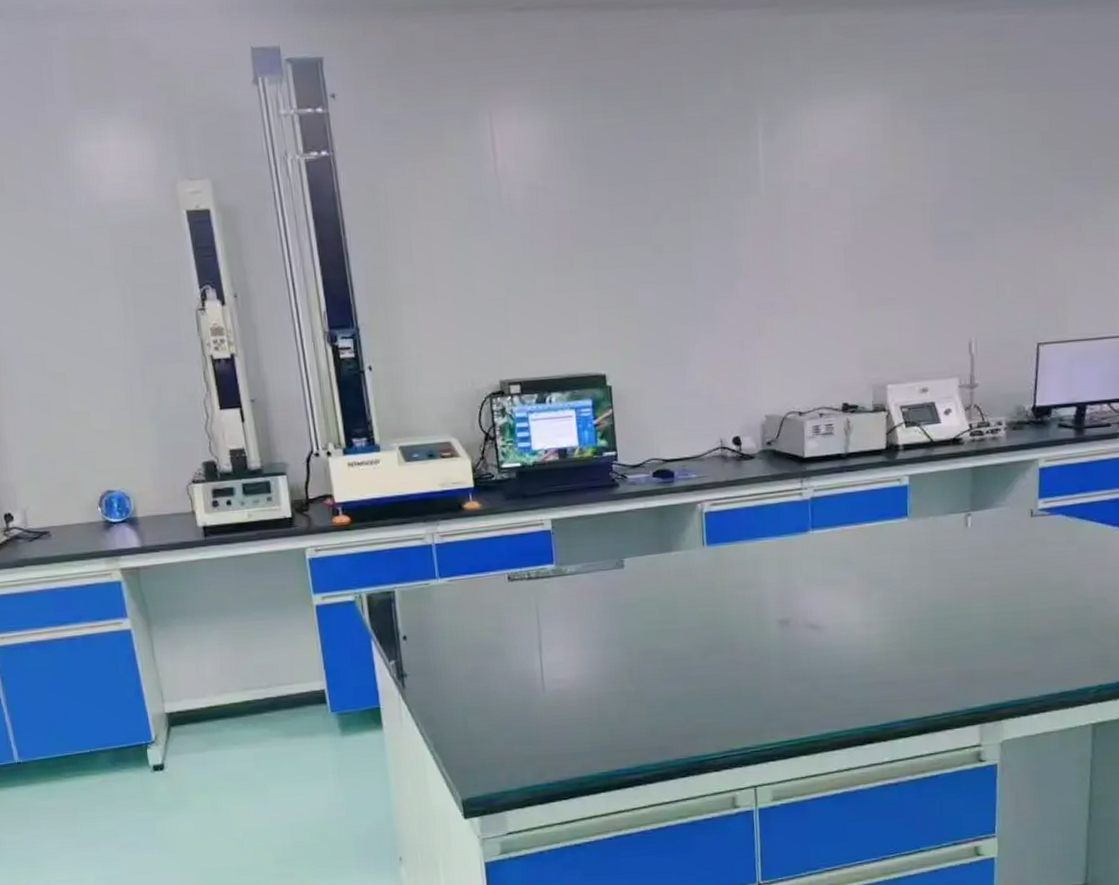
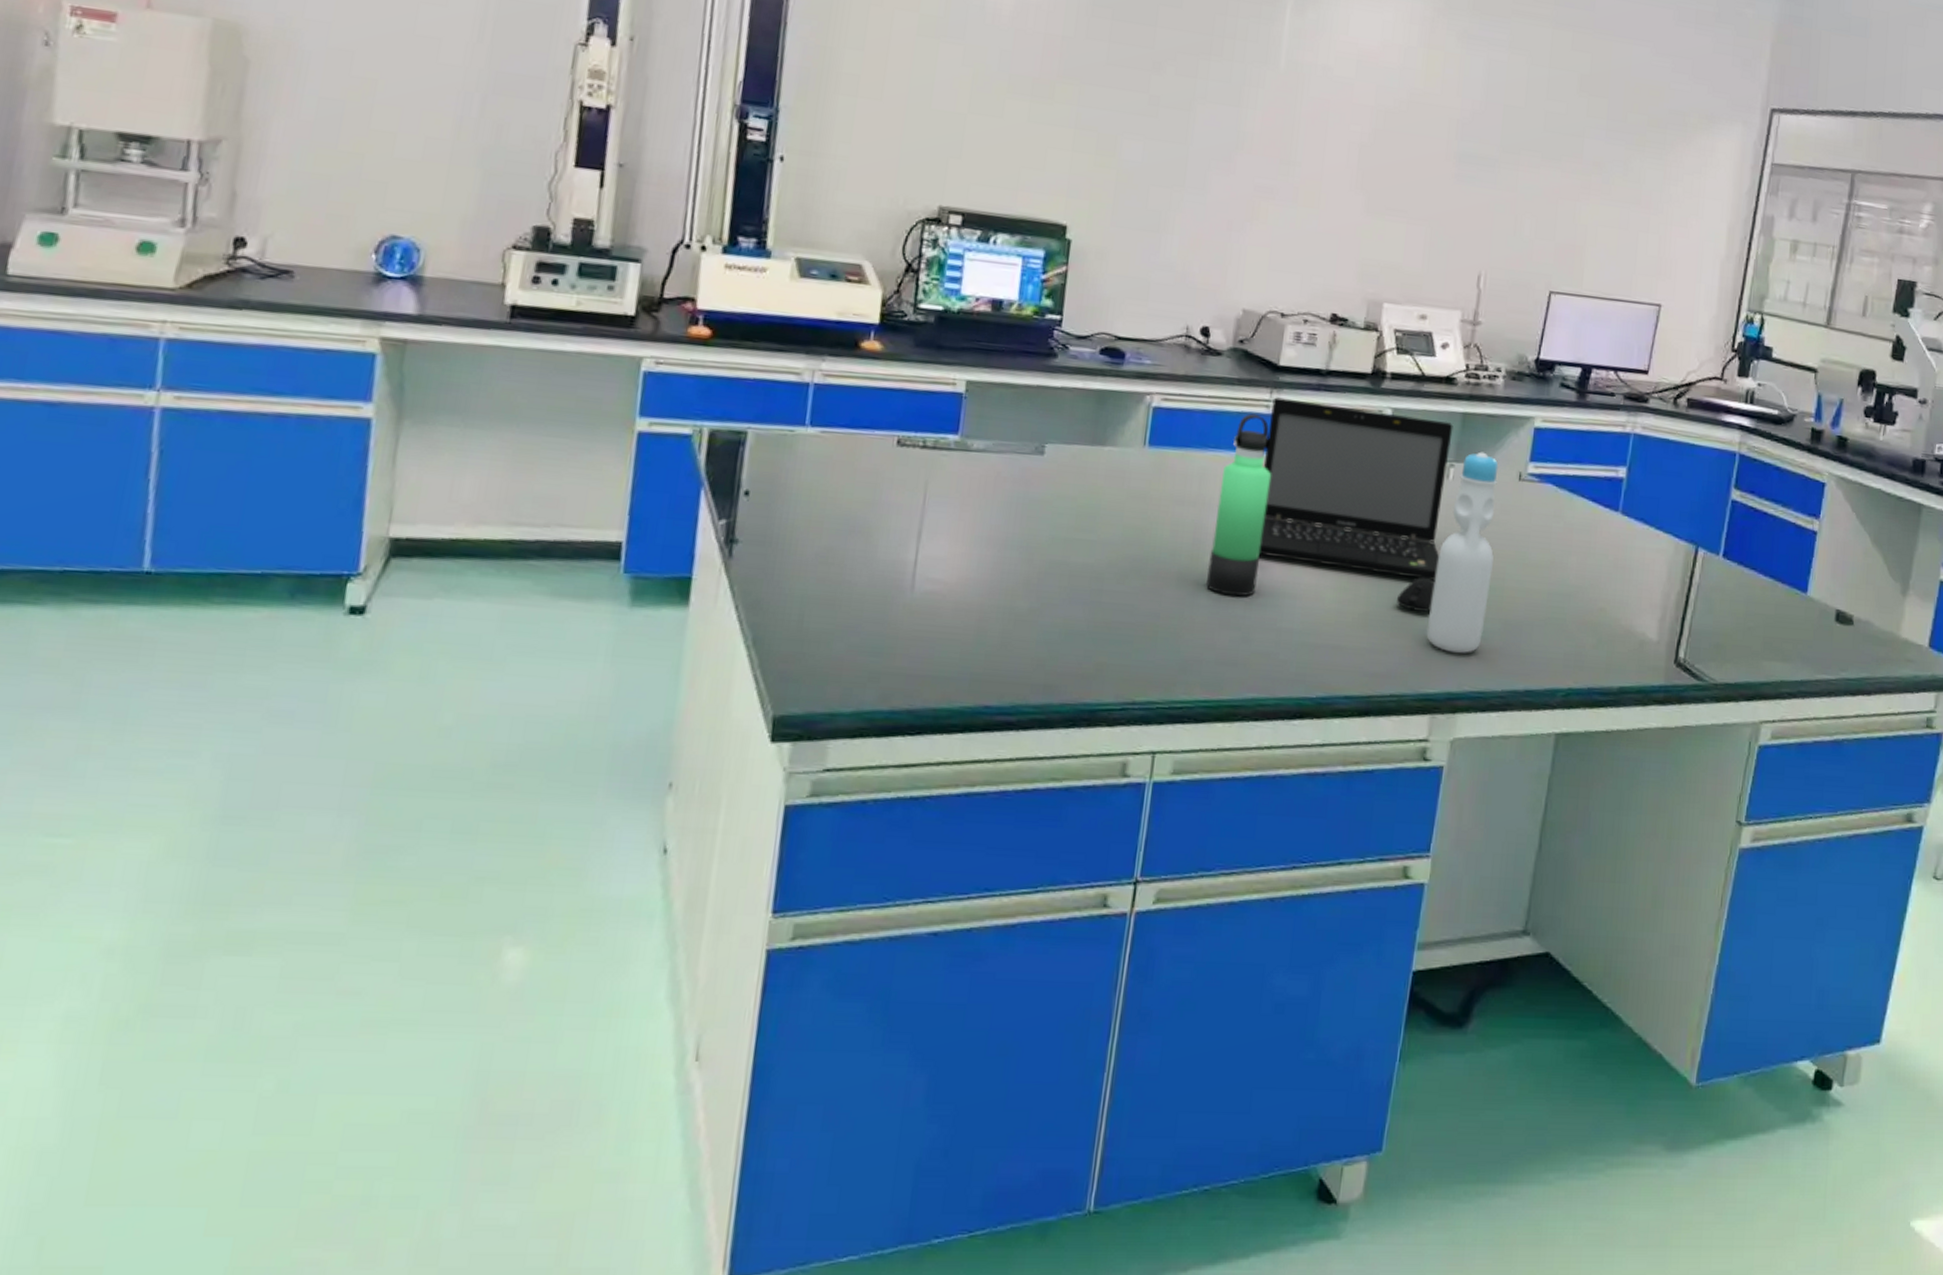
thermos bottle: none [772,502,816,655] -> present [1206,413,1271,597]
laptop: none [803,477,970,618] -> present [1258,397,1453,580]
computer mouse: none [937,613,969,643] -> present [1397,577,1435,613]
bottle: none [966,498,1018,671] -> present [1426,452,1499,653]

